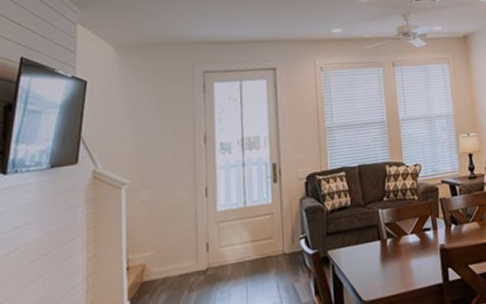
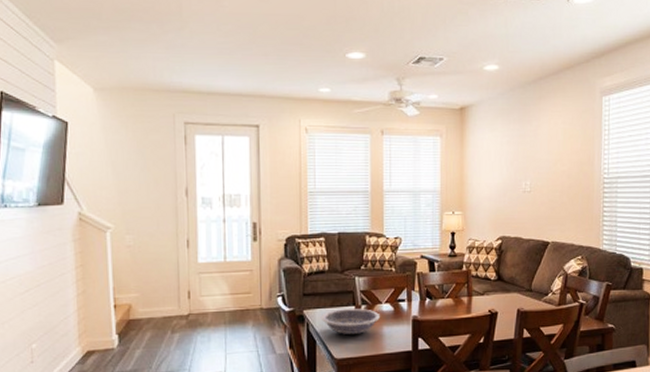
bowl: none [347,242,407,273] -> present [322,308,380,334]

